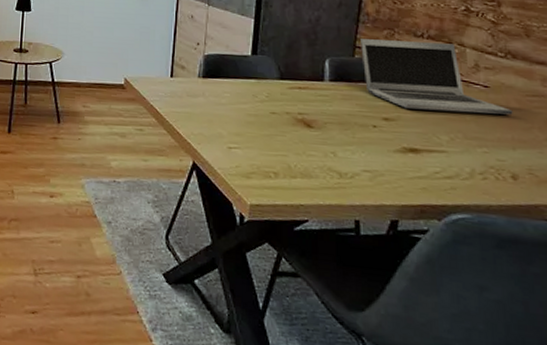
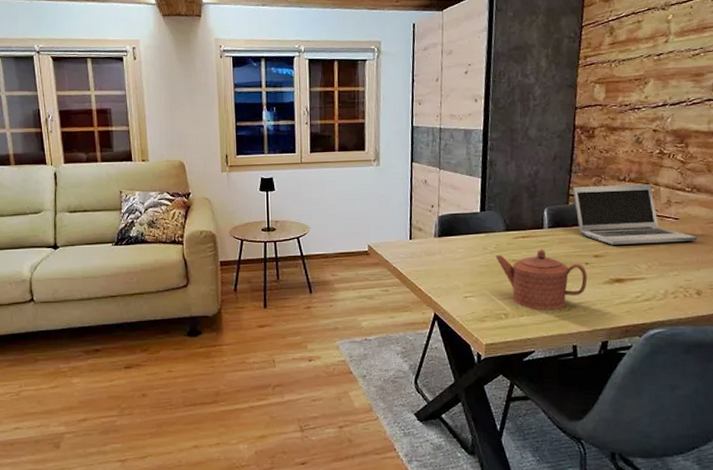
teapot: none [266,103,375,176] -> present [495,249,588,311]

